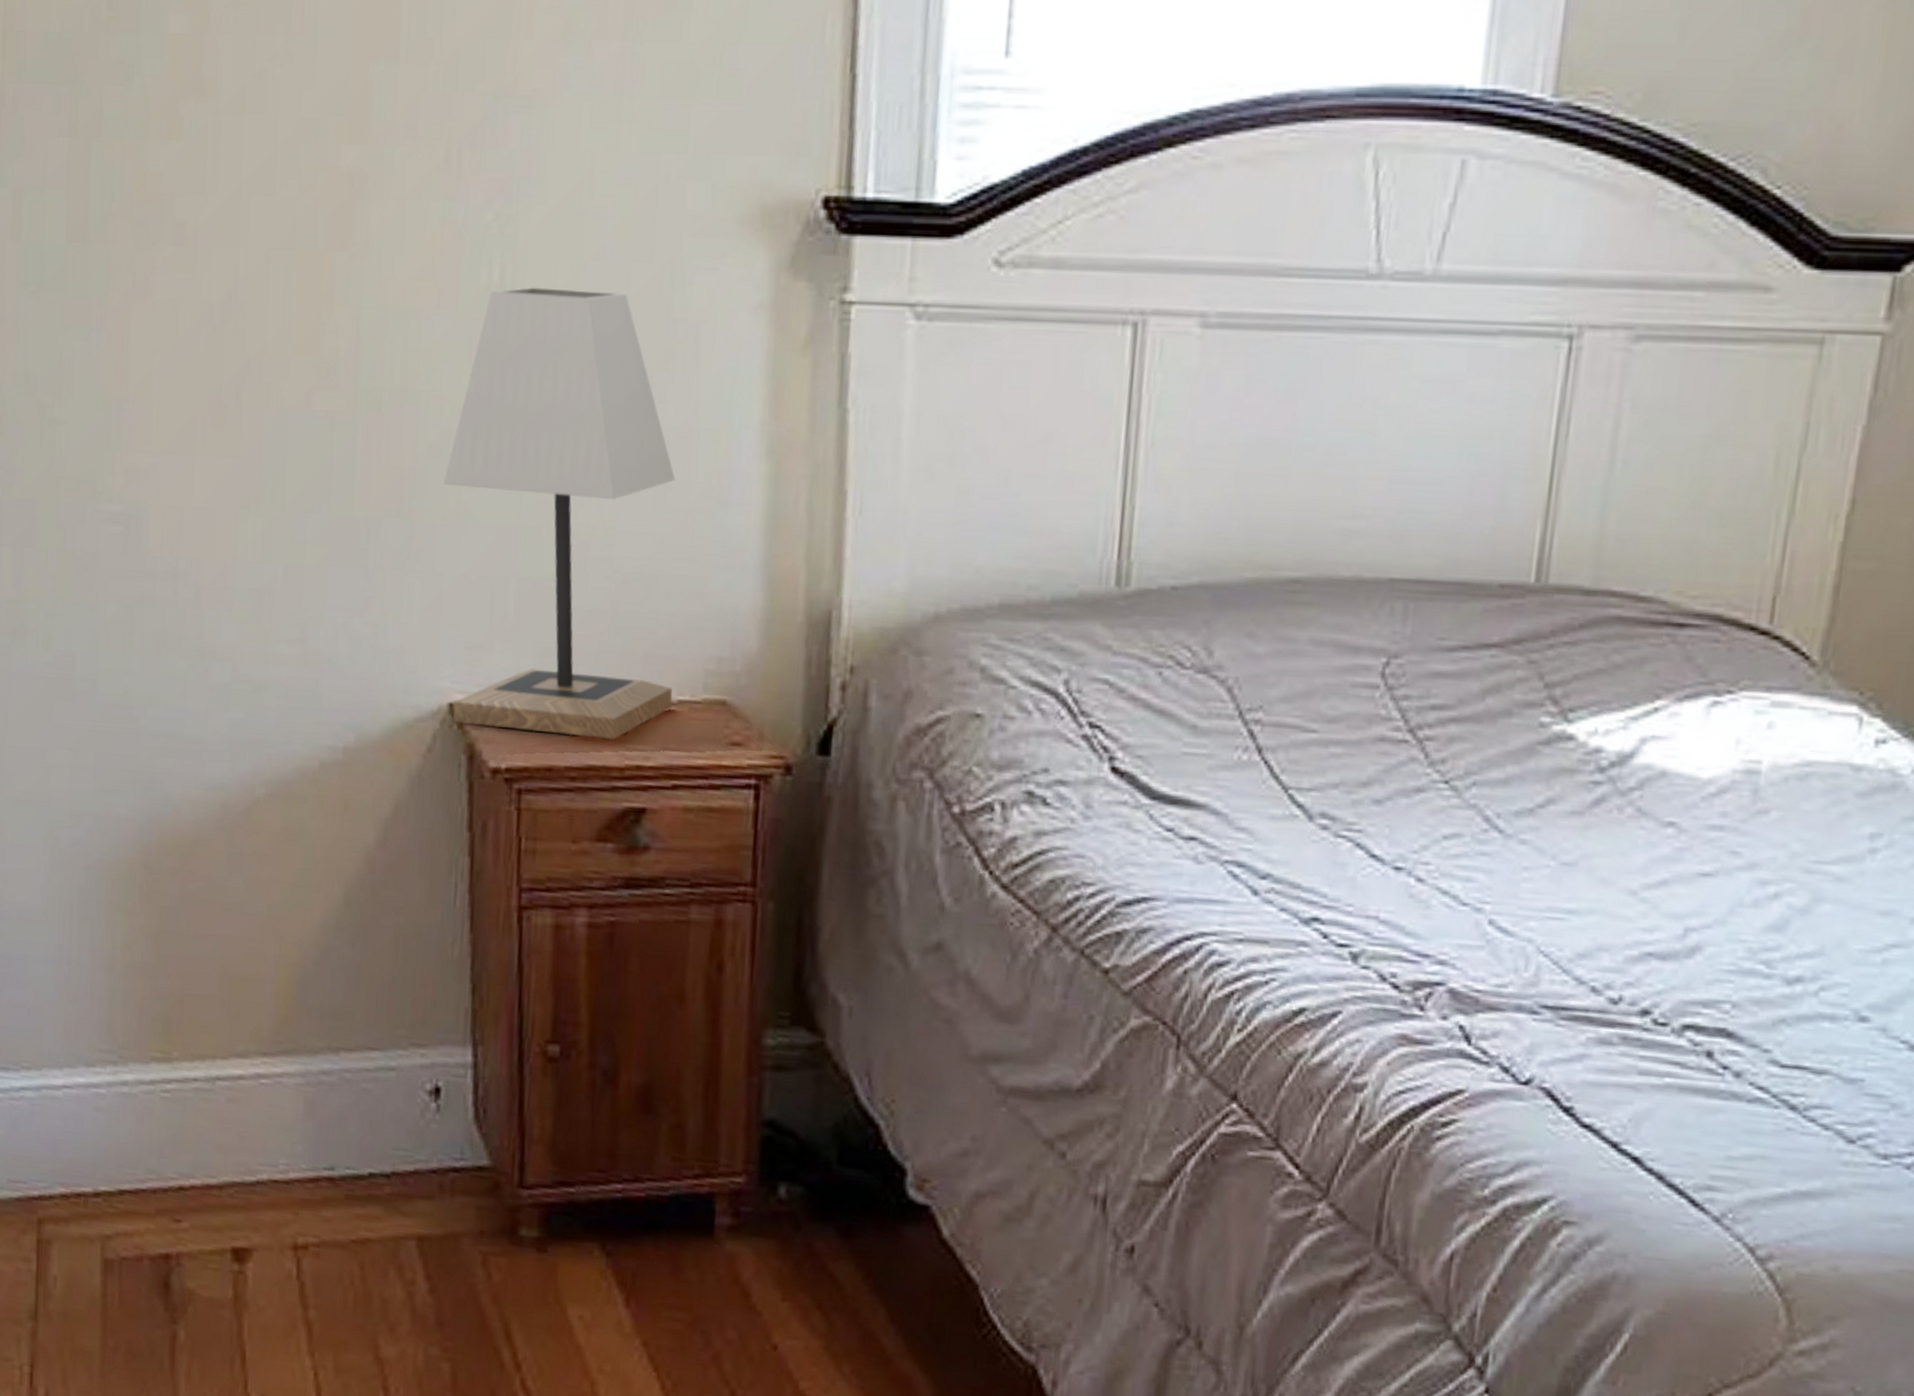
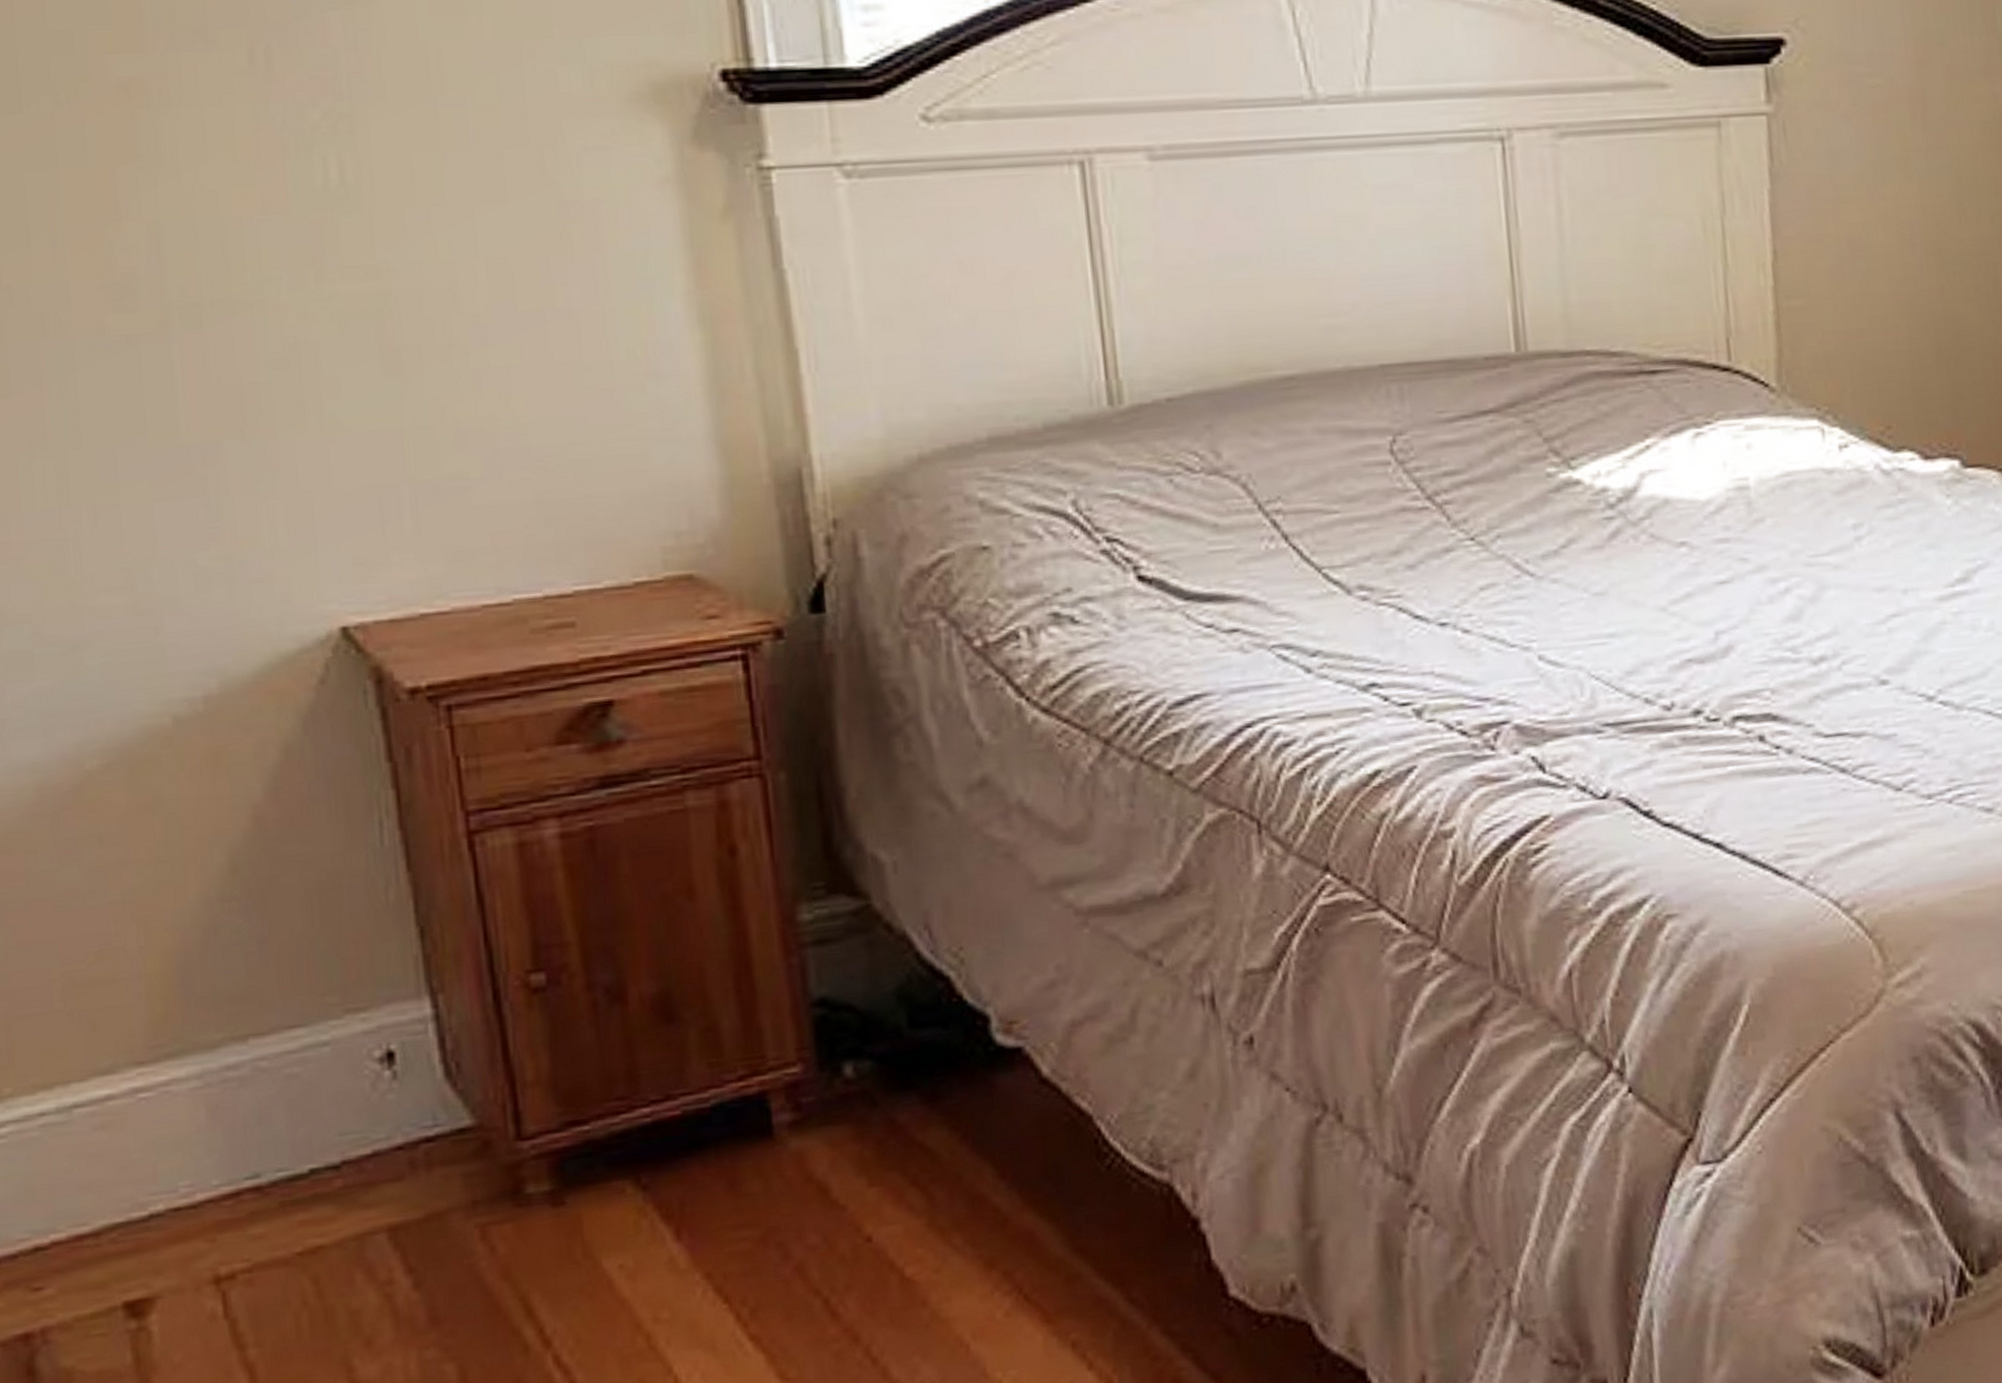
lamp: present [443,287,676,740] -> none [297,180,628,648]

